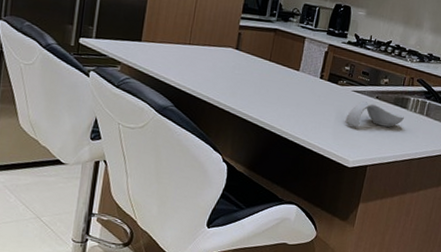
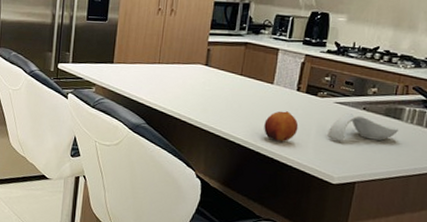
fruit: none [289,97,320,128] -> present [264,111,299,142]

